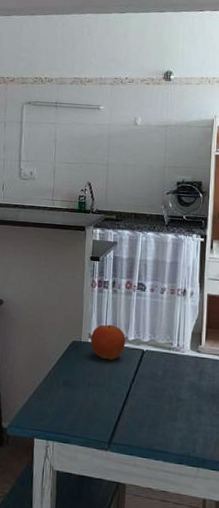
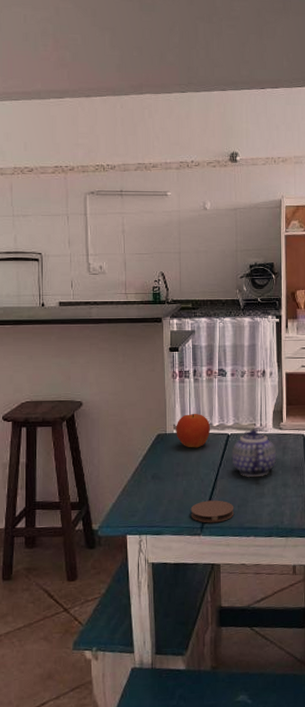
coaster: none [99,415,145,440] -> present [190,500,234,523]
teapot: none [145,348,193,399] -> present [231,429,277,478]

